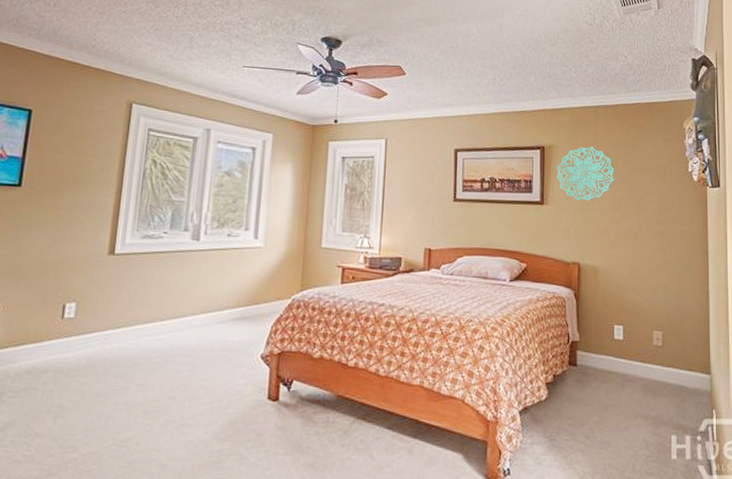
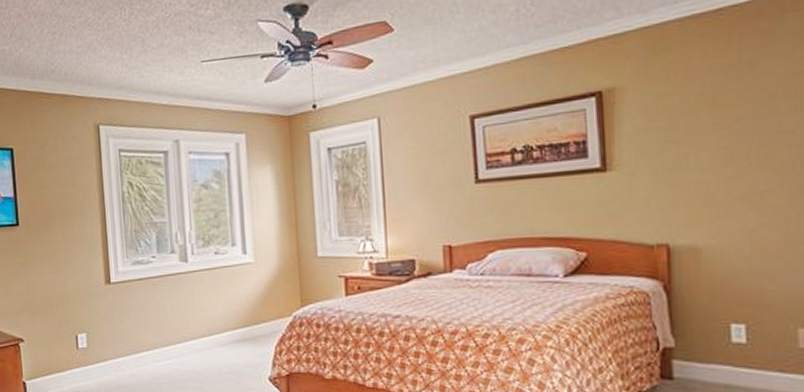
wall decoration: present [556,147,614,201] -> none [623,79,720,159]

